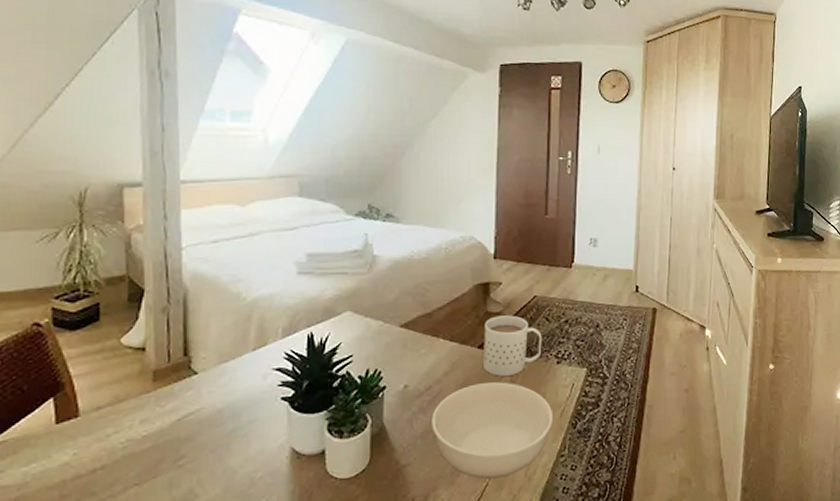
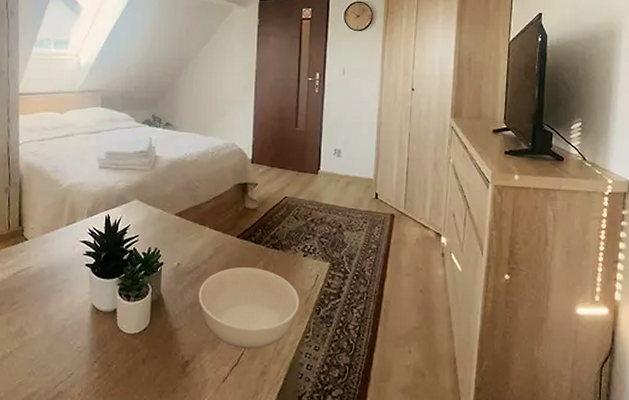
mug: present [482,315,542,376] -> none [240,212,291,263]

